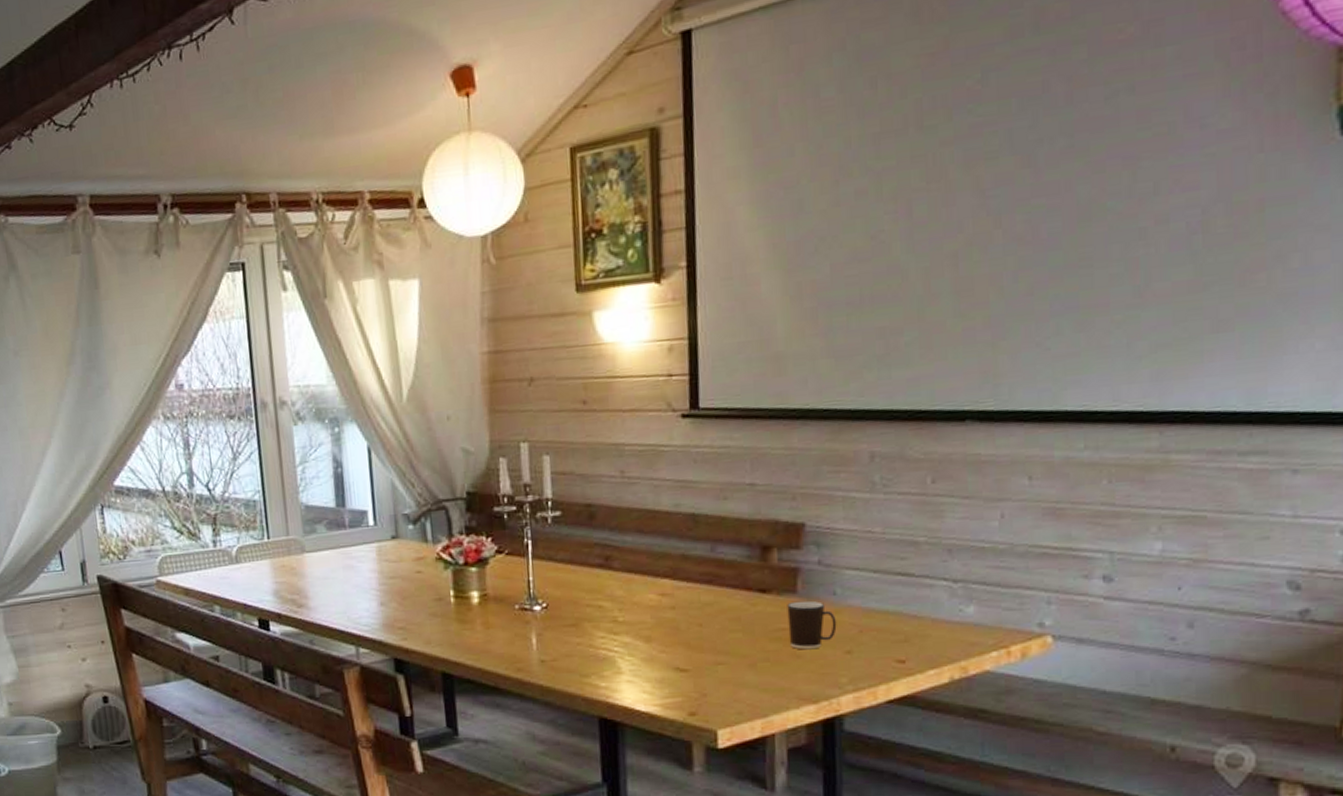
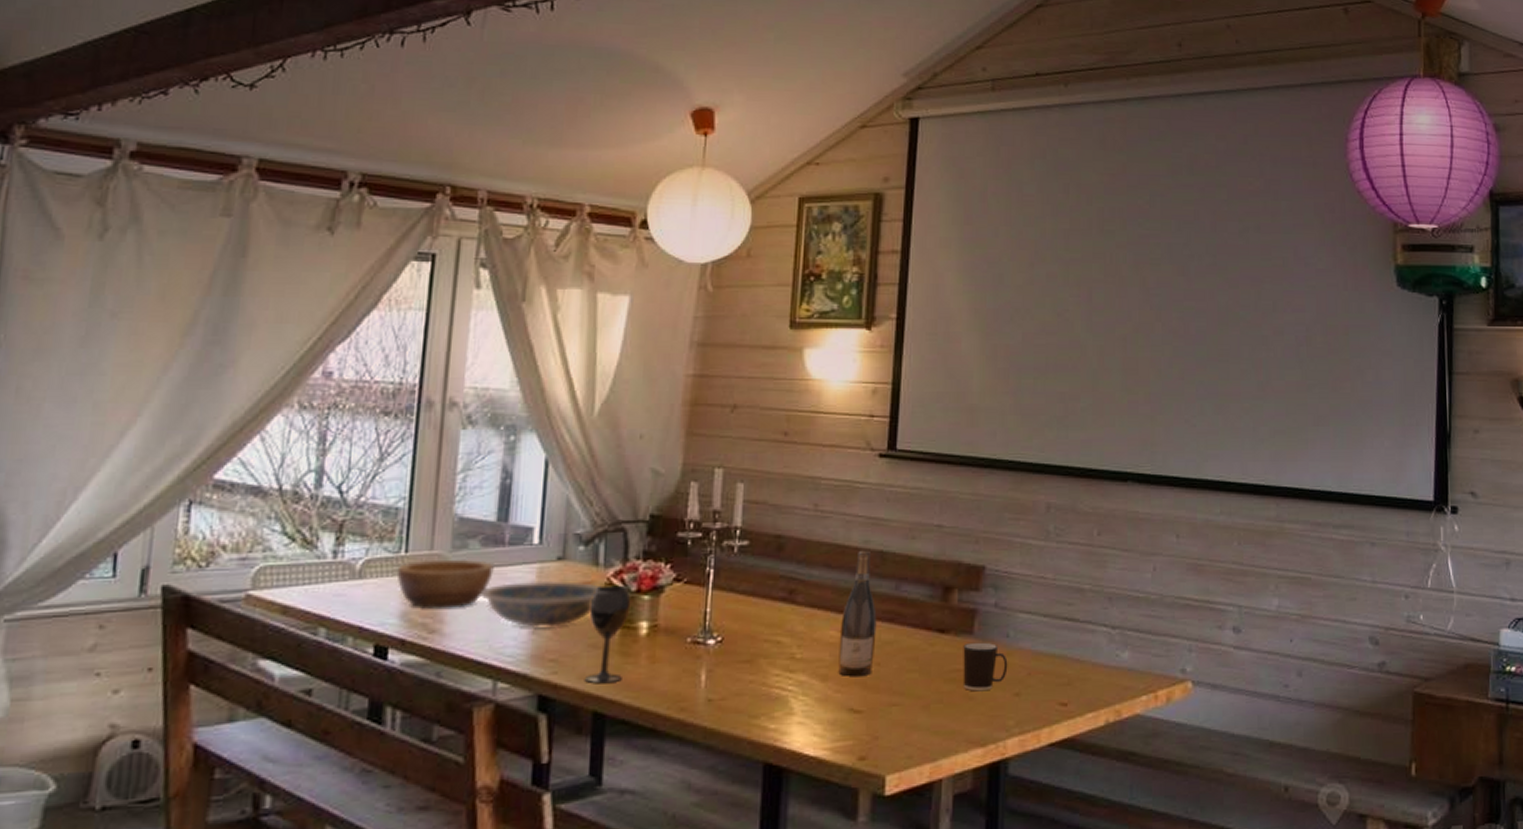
bowl: none [264,543,341,587] -> present [396,559,494,609]
ceramic bowl: none [332,558,433,600] -> present [479,581,601,627]
wine glass: none [425,559,463,647] -> present [584,585,631,683]
wine bottle: none [658,513,696,637] -> present [838,550,877,676]

